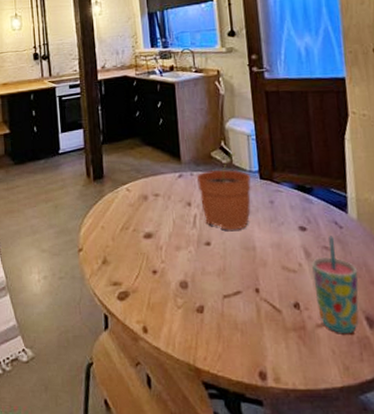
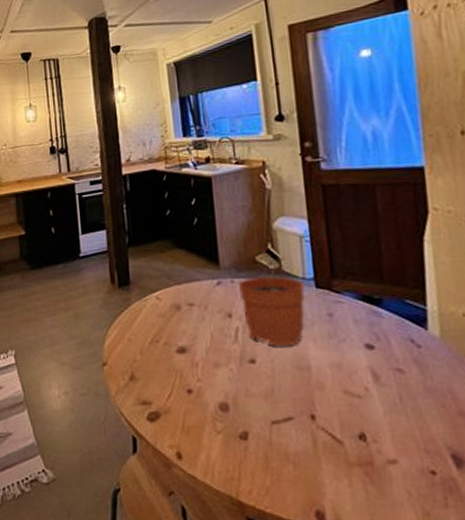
cup: present [311,236,359,333] -> none [380,356,443,473]

